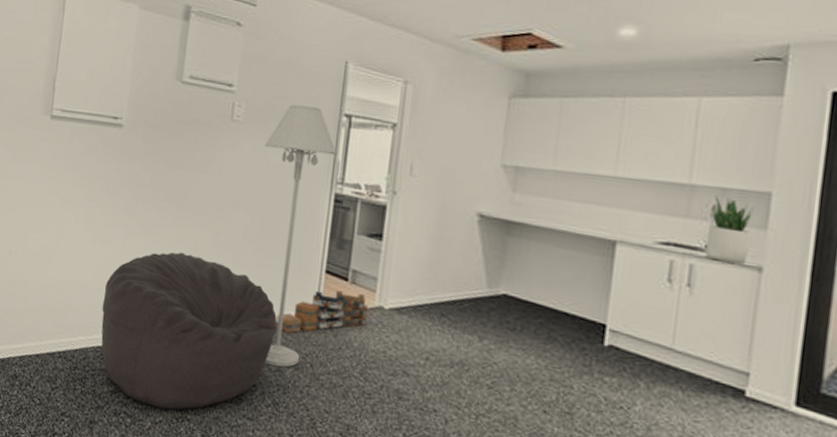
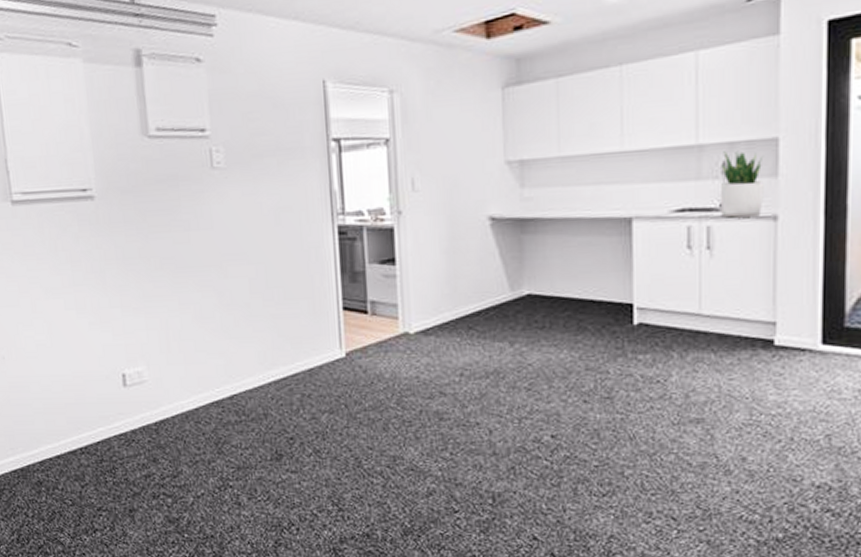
bean bag chair: present [101,251,278,410] -> none [114,319,304,482]
floor lamp: present [264,104,337,368] -> none [253,136,333,415]
cardboard boxes: present [276,290,369,334] -> none [301,323,395,379]

